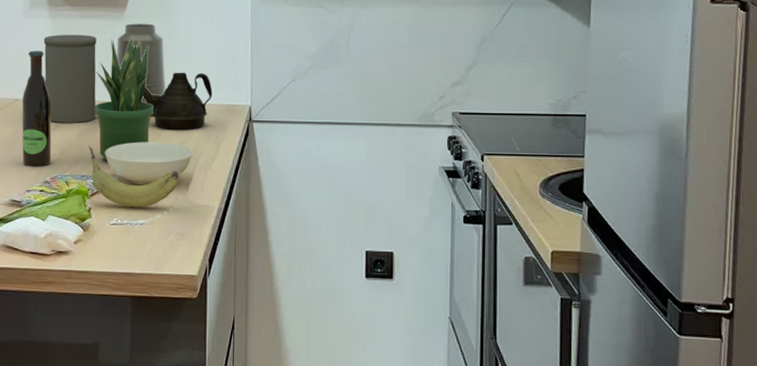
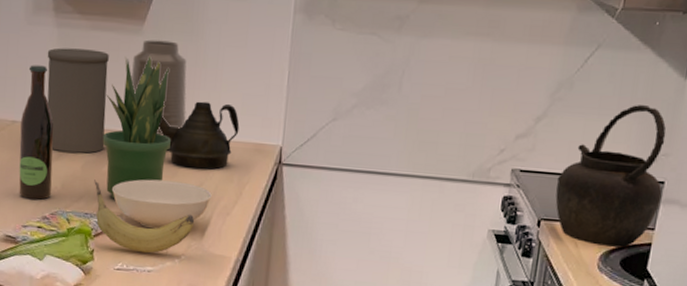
kettle: none [492,51,586,176] -> present [555,105,667,248]

